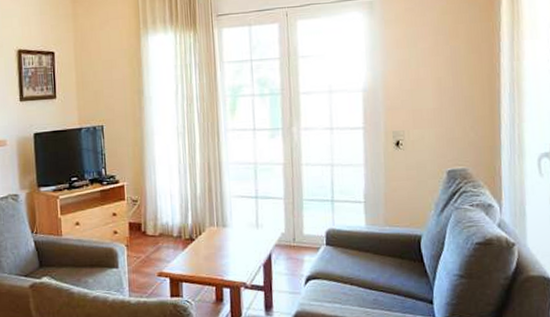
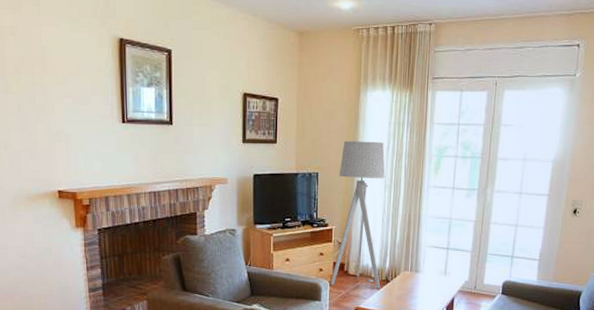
floor lamp: none [125,87,185,249] -> present [330,141,385,288]

